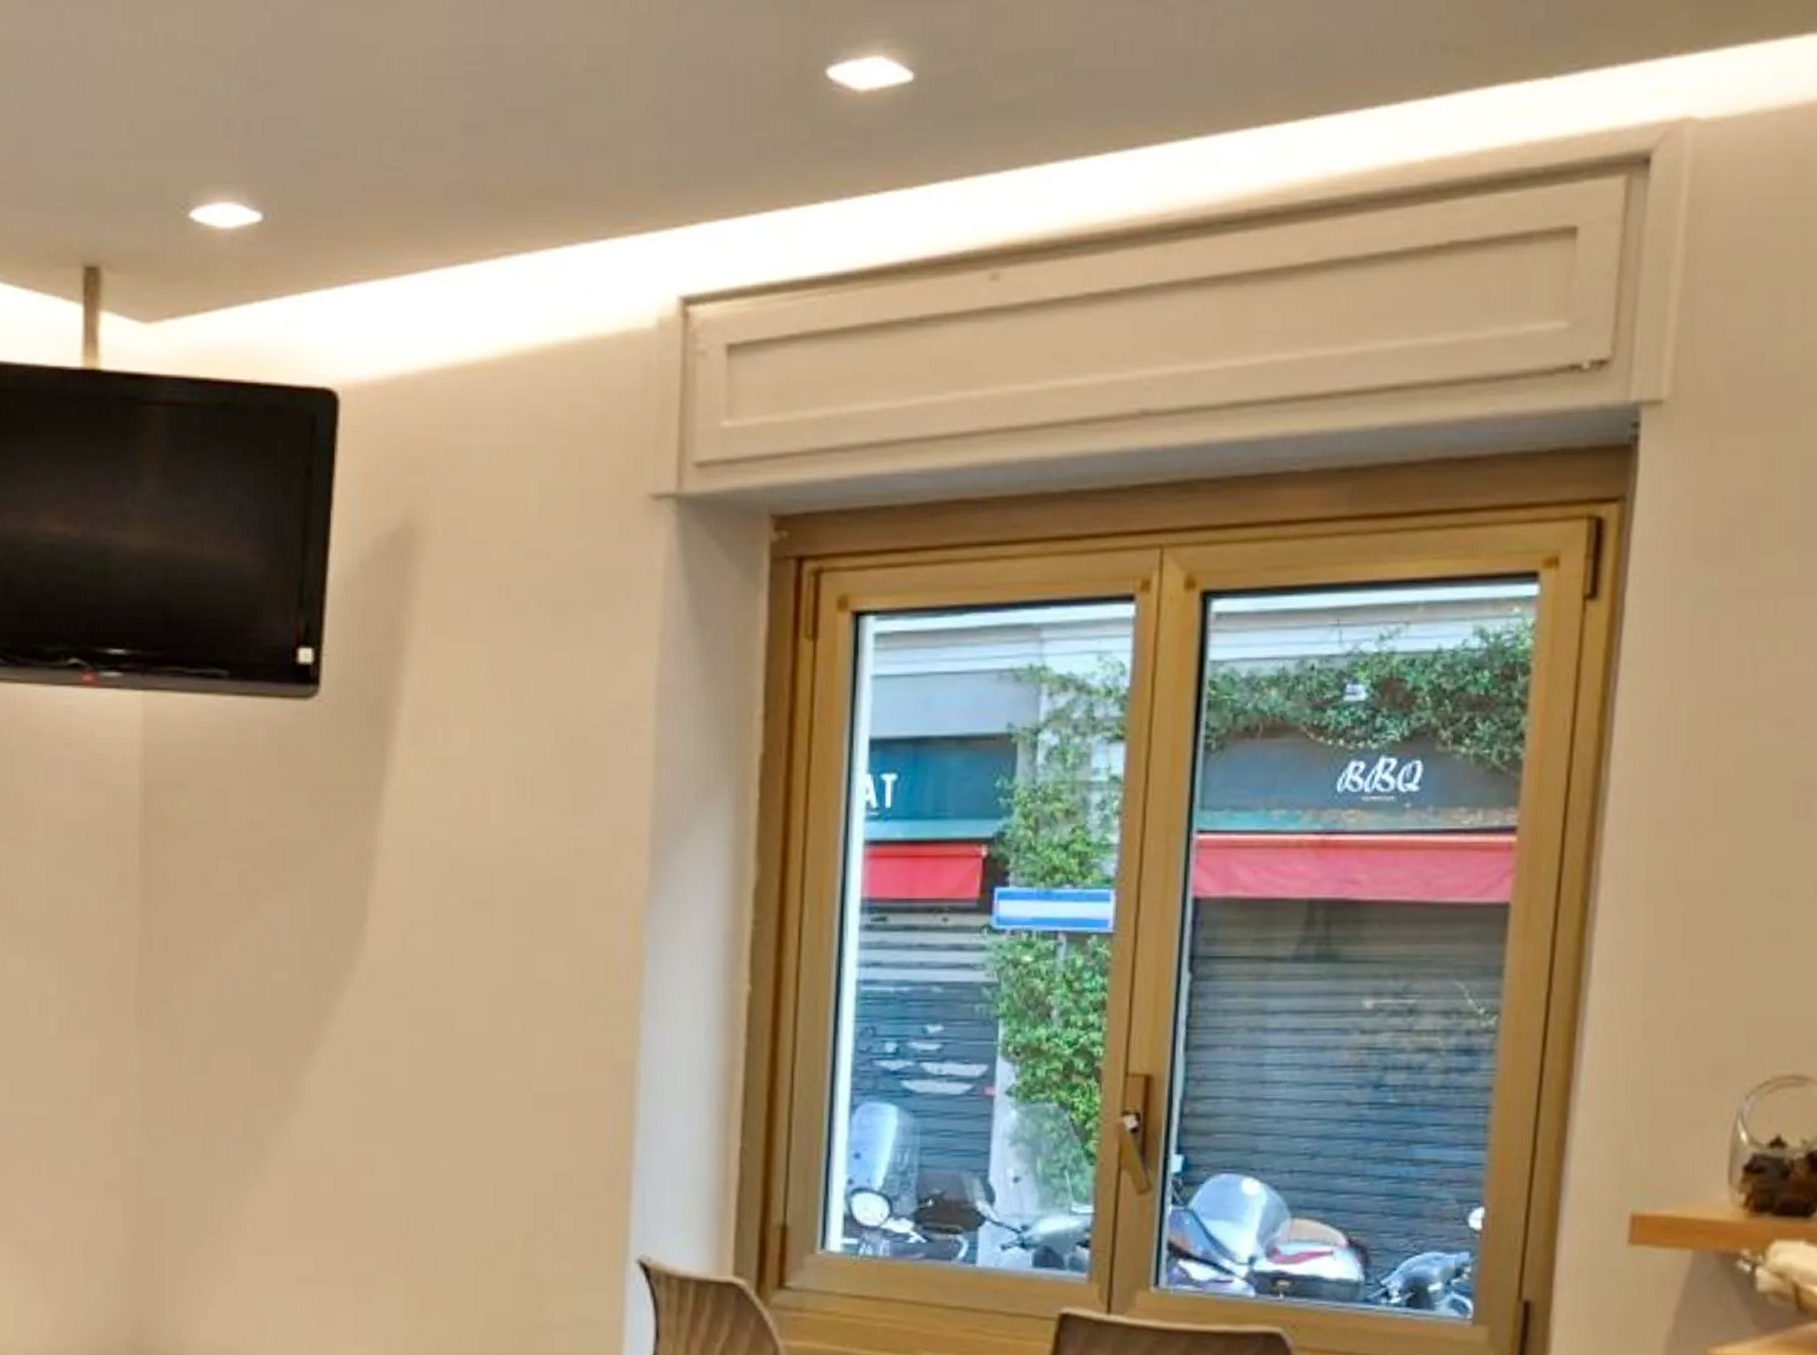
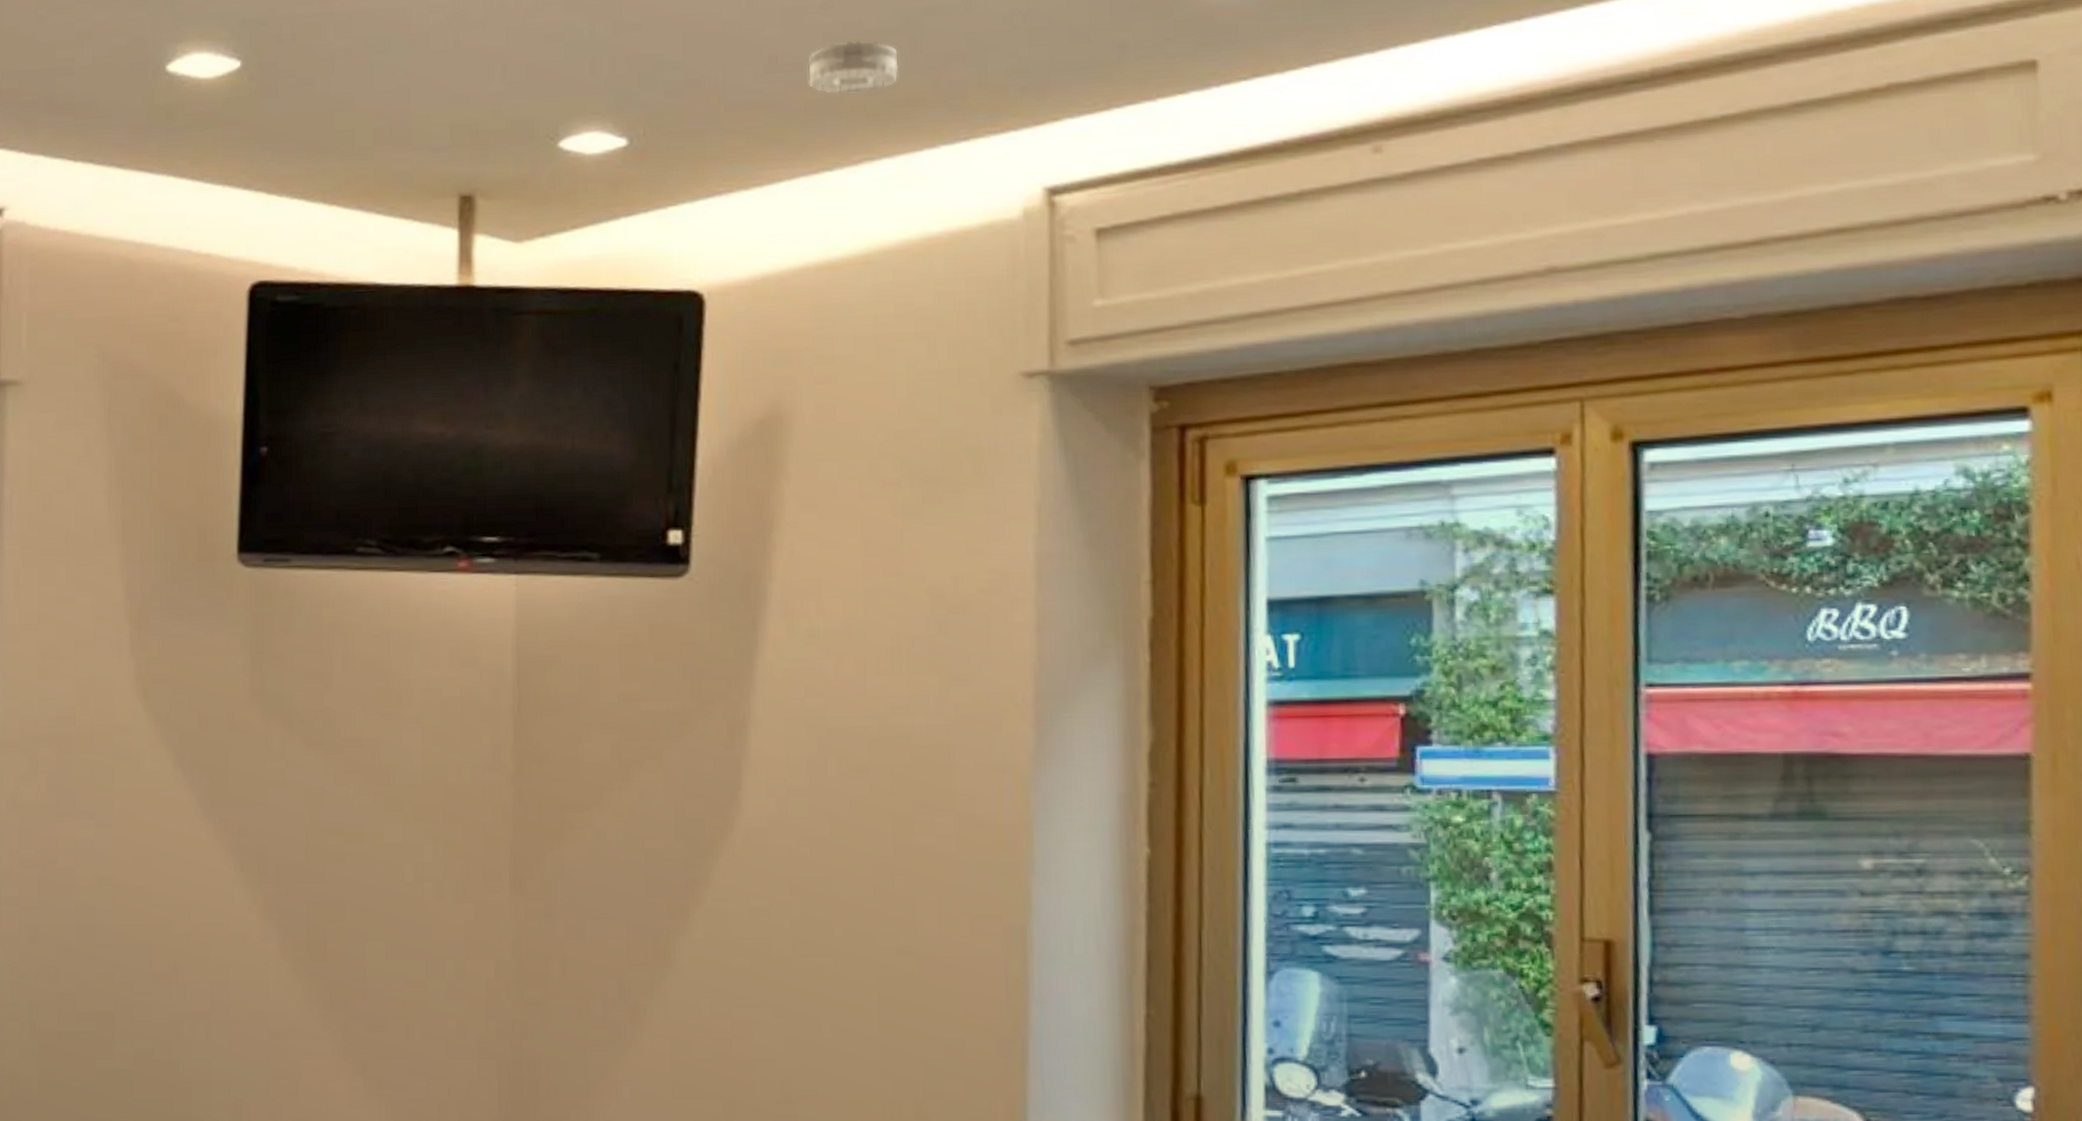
smoke detector: none [449,119,540,179] -> present [808,40,899,94]

